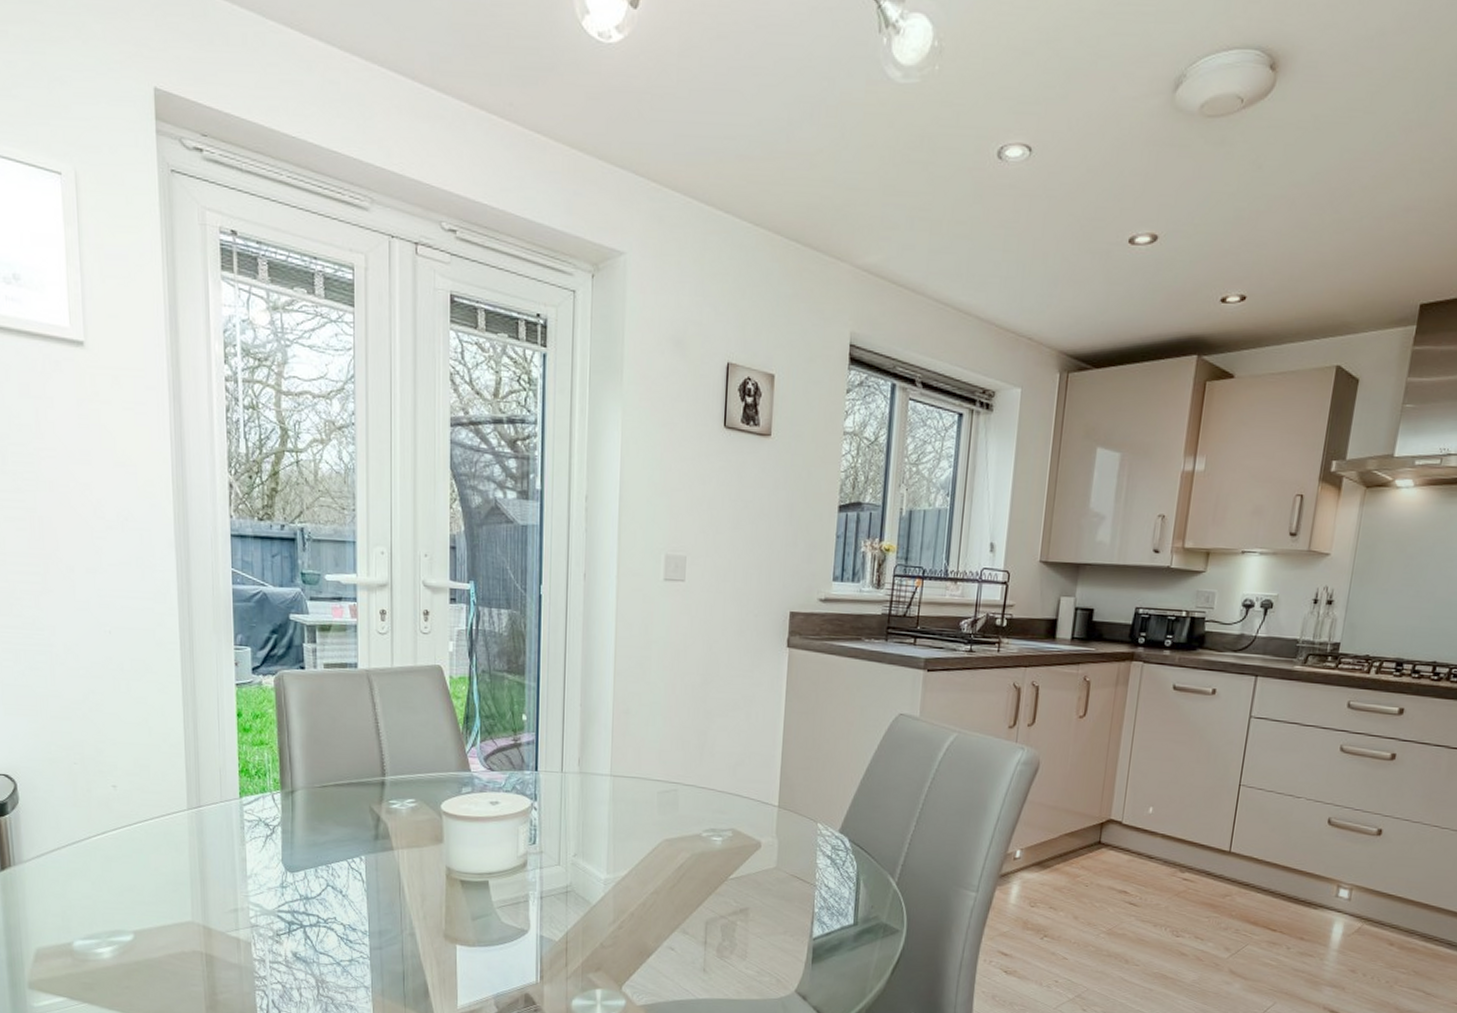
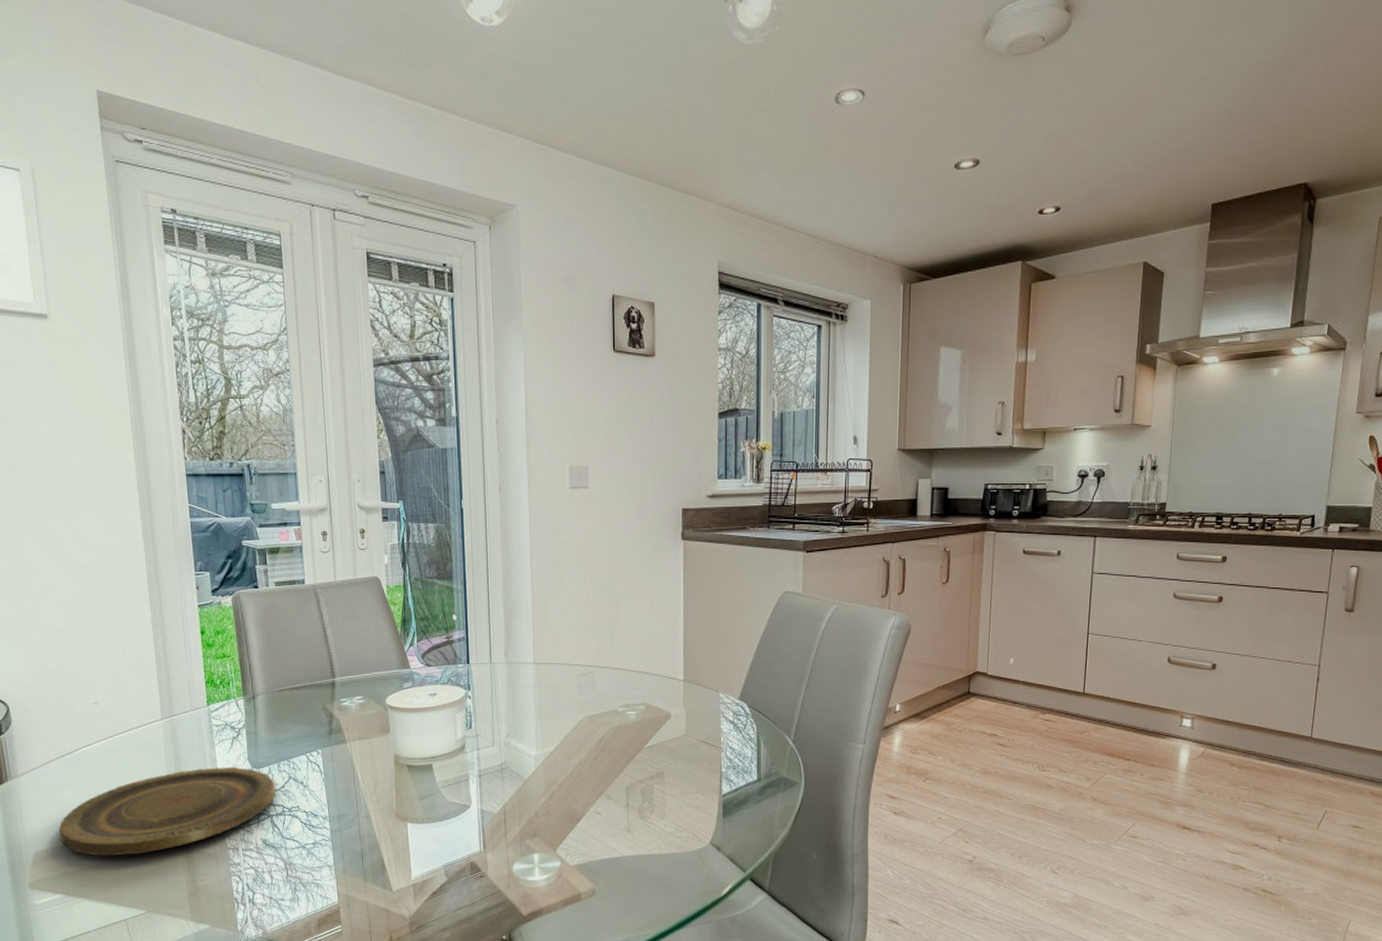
plate: none [65,868,311,959] -> present [59,766,276,856]

